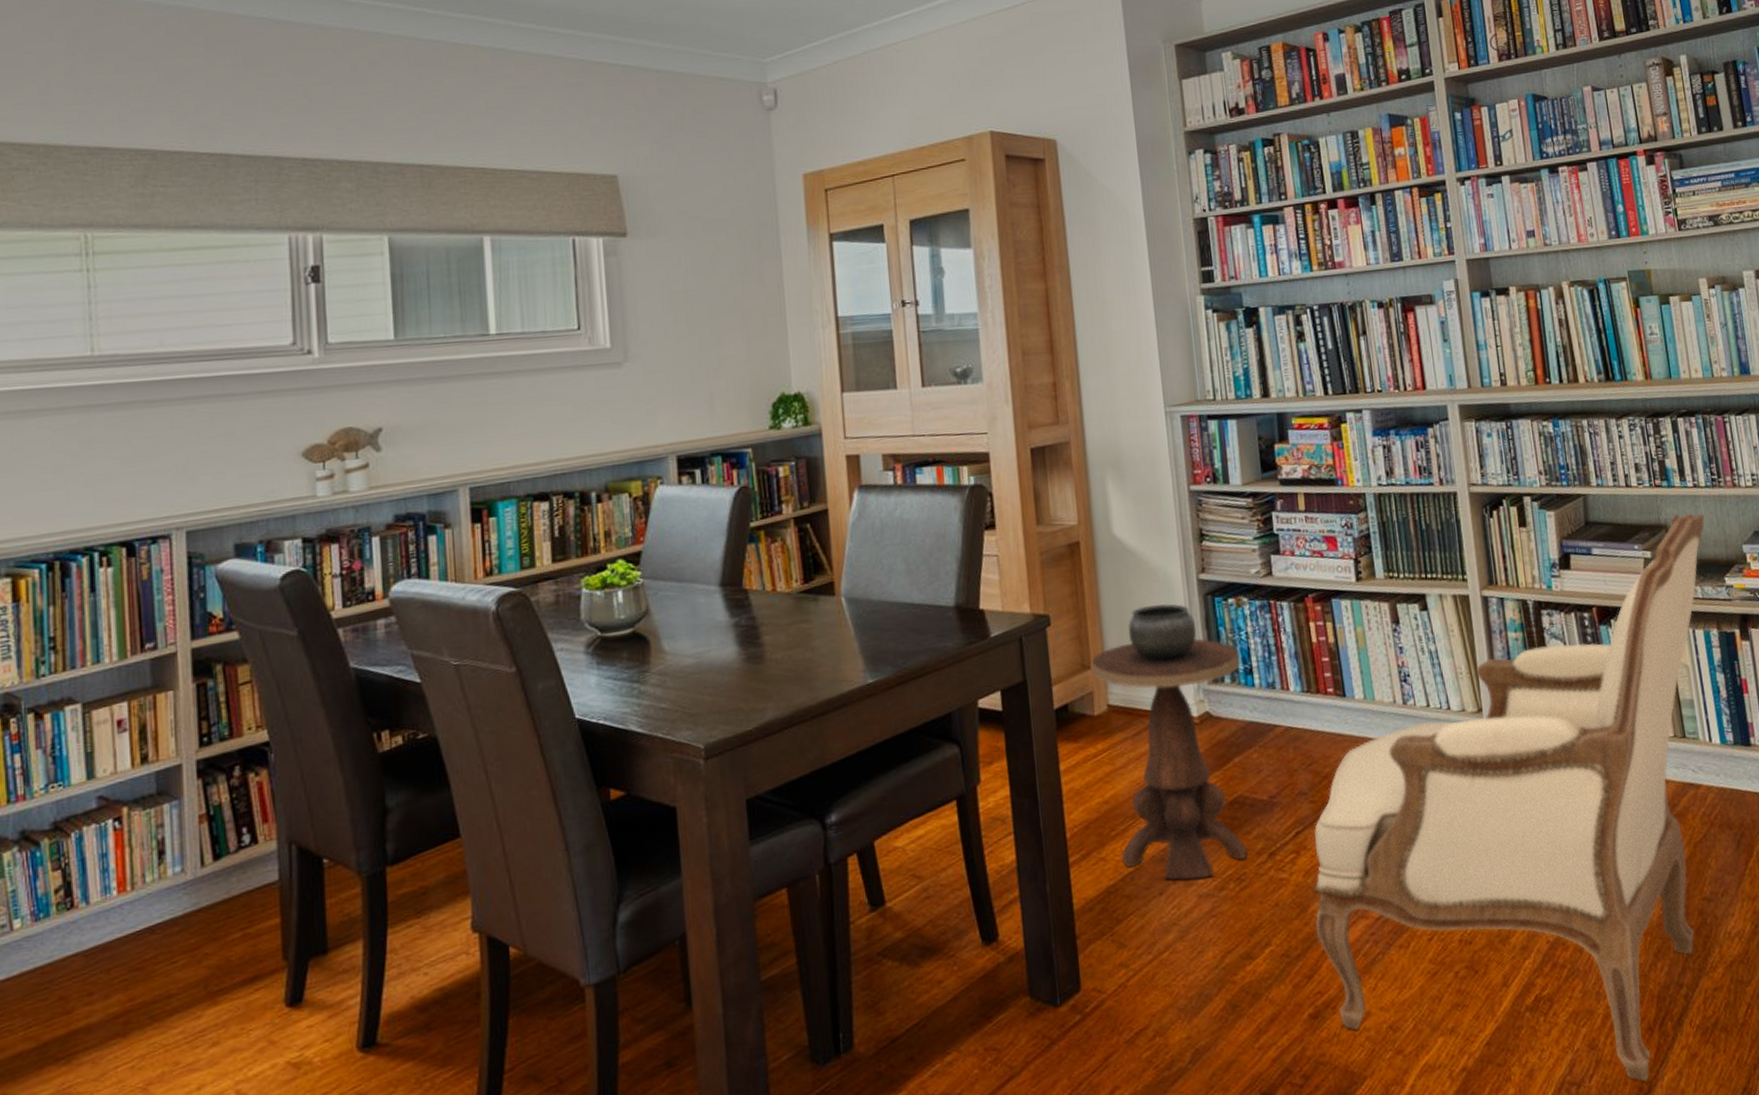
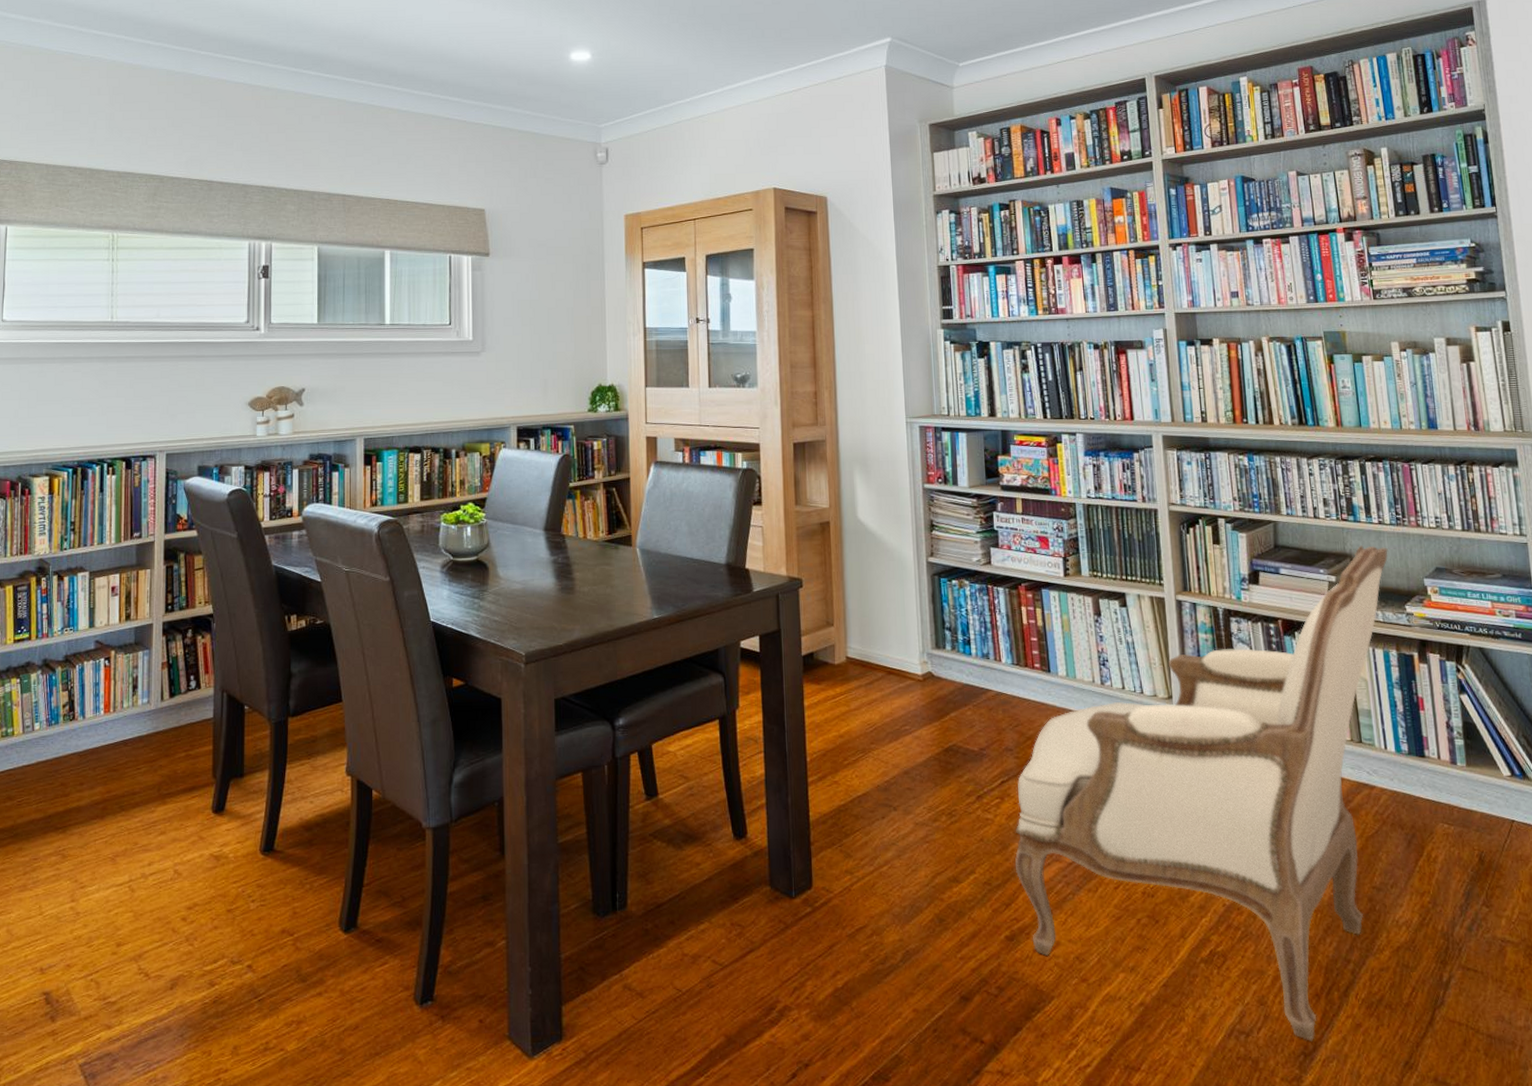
side table: present [1091,603,1249,880] -> none [834,579,960,810]

